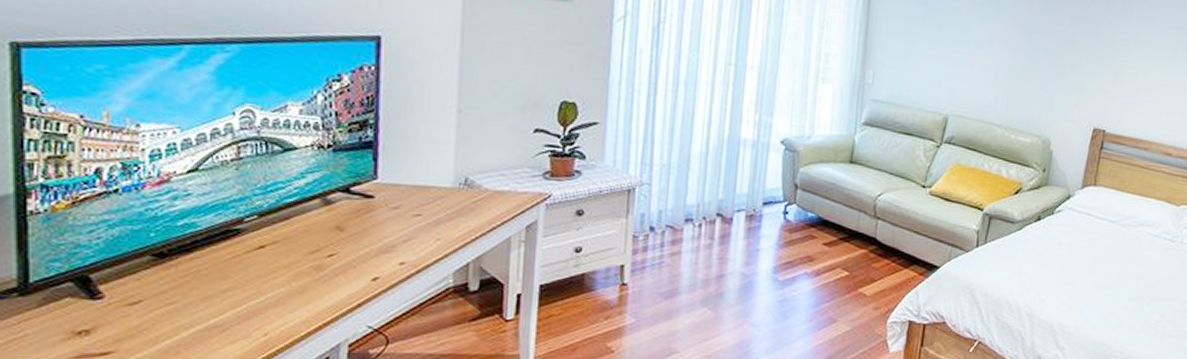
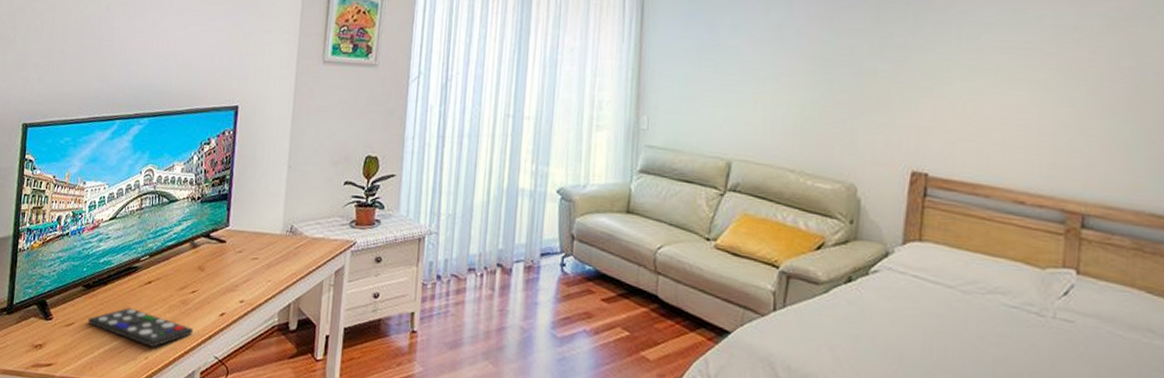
remote control: none [166,278,334,322] -> present [88,307,193,347]

